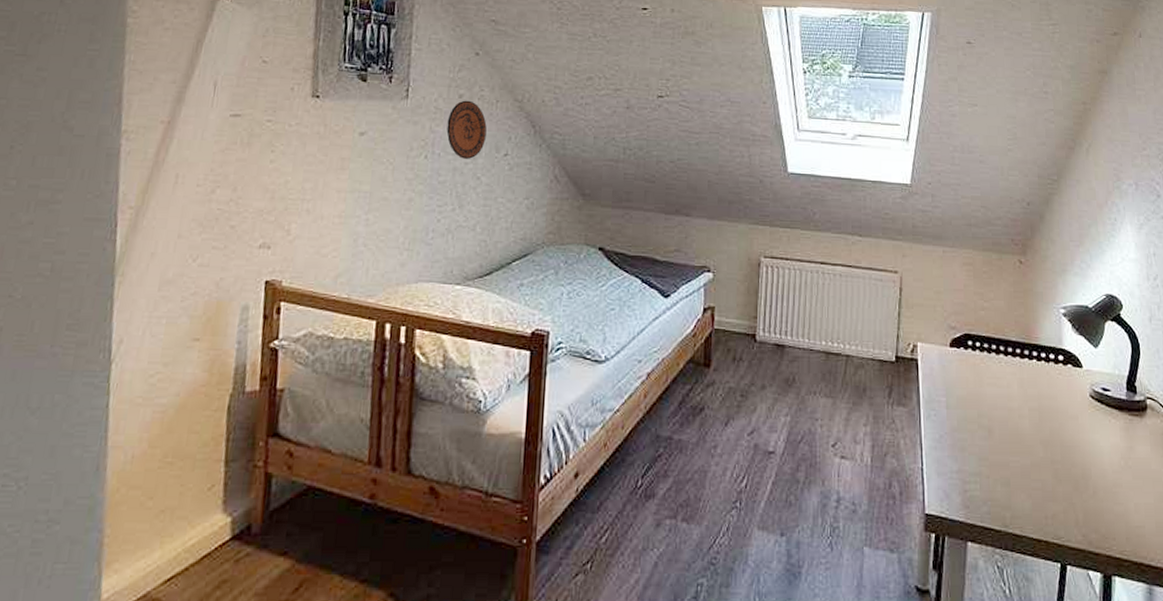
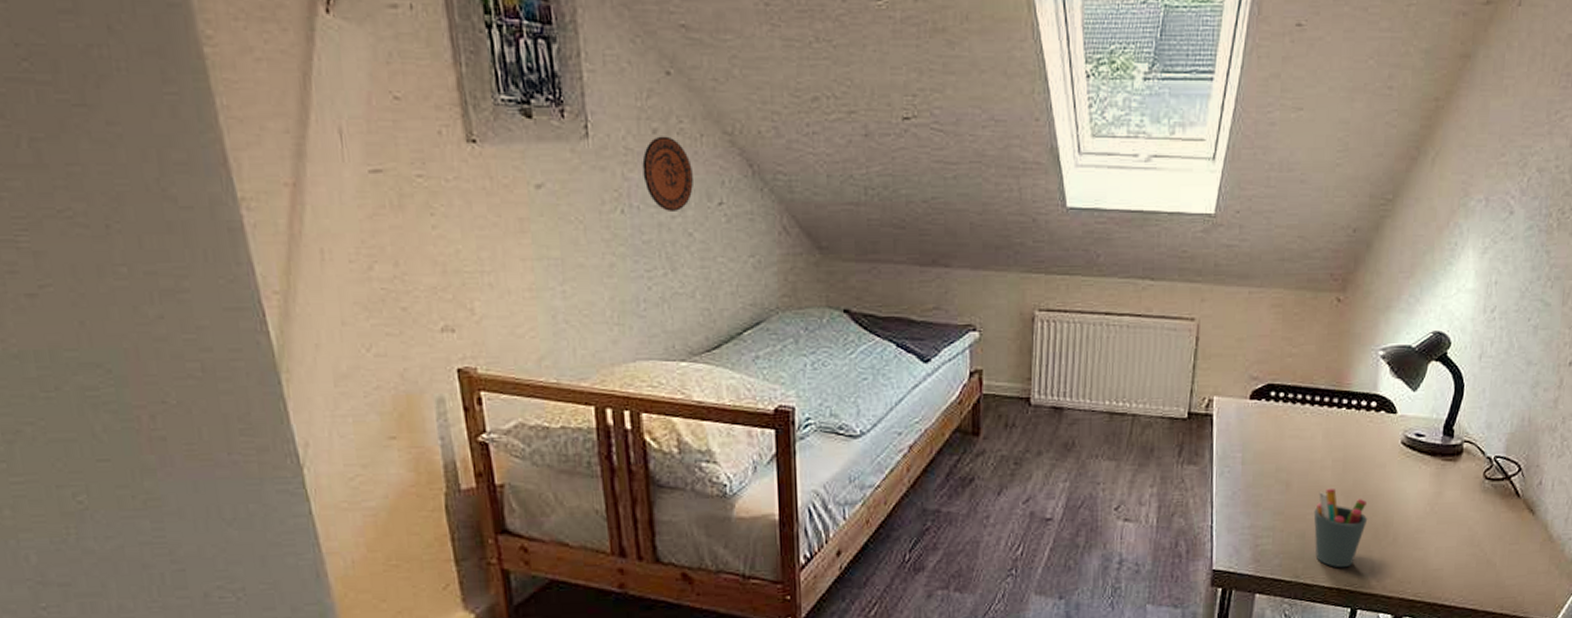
pen holder: none [1016,436,1068,520] -> present [1313,488,1368,568]

